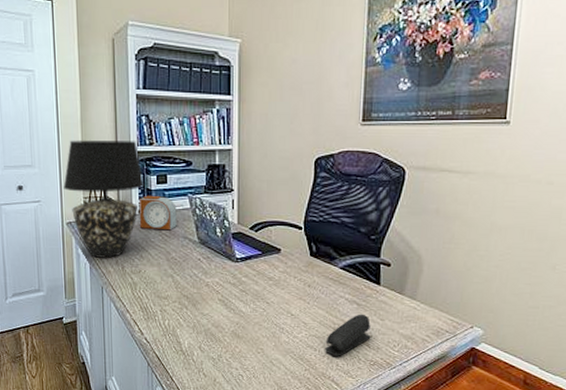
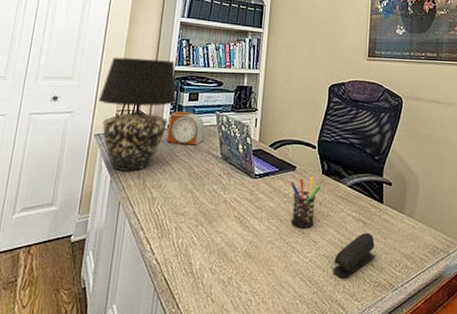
pen holder: none [274,259,309,310] -> present [290,177,321,228]

